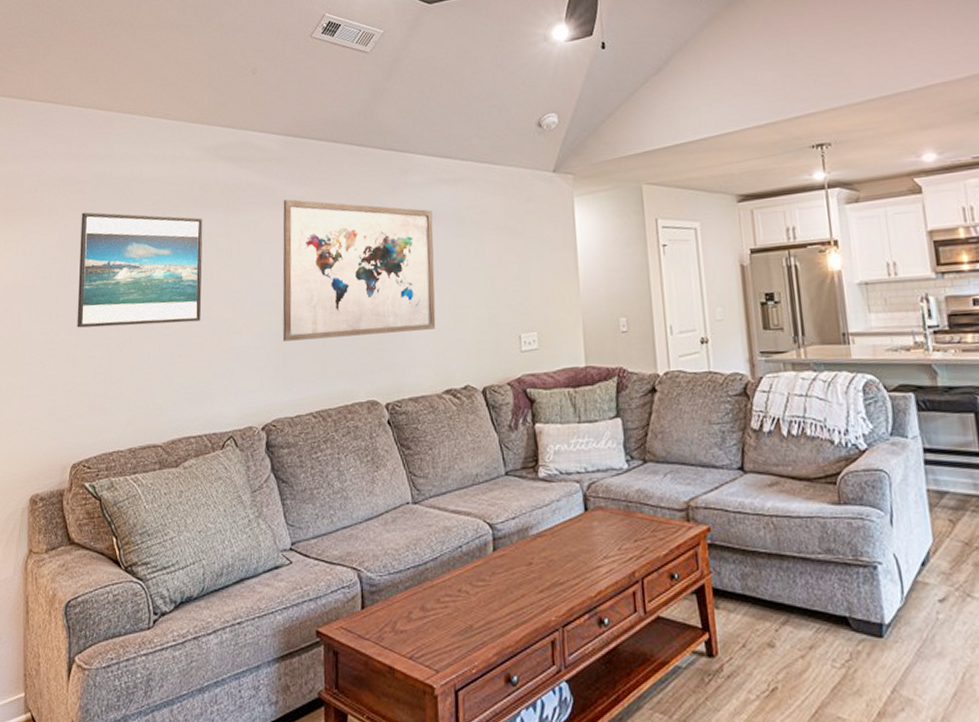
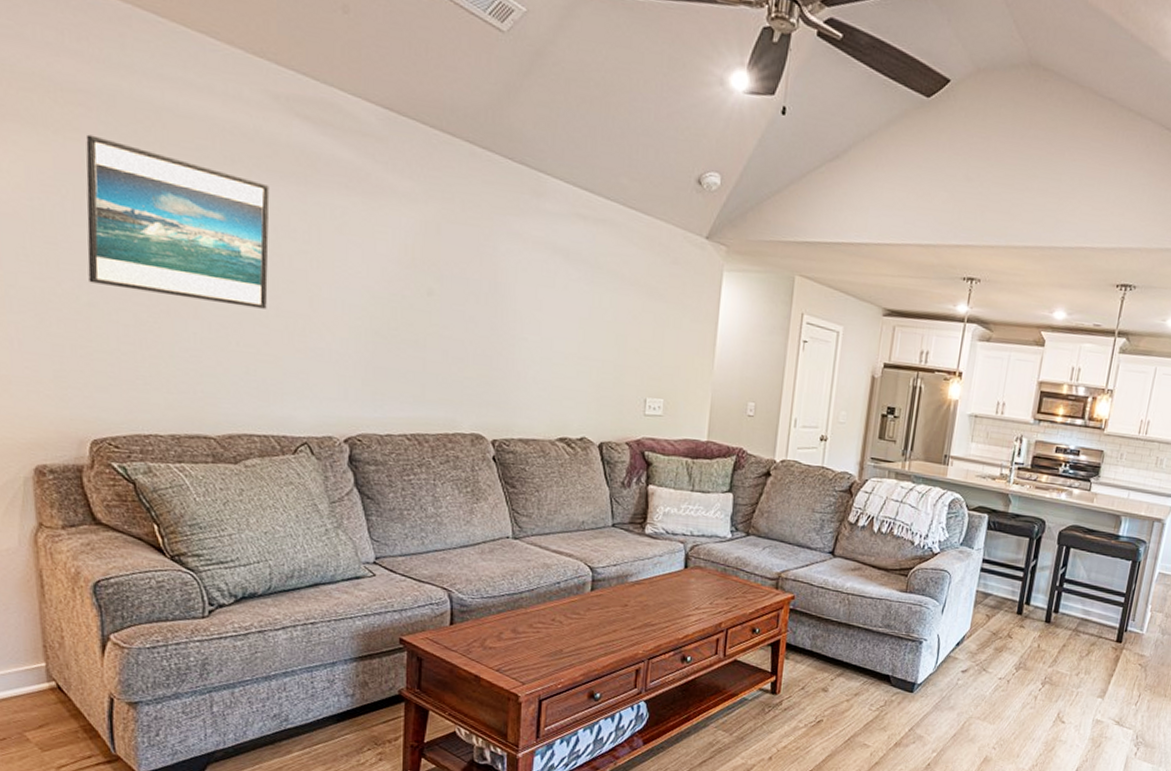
wall art: present [282,199,436,342] -> none [374,189,565,375]

